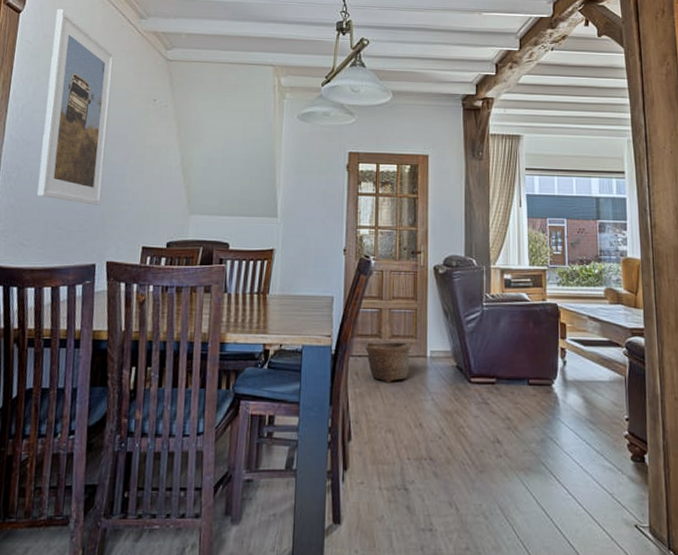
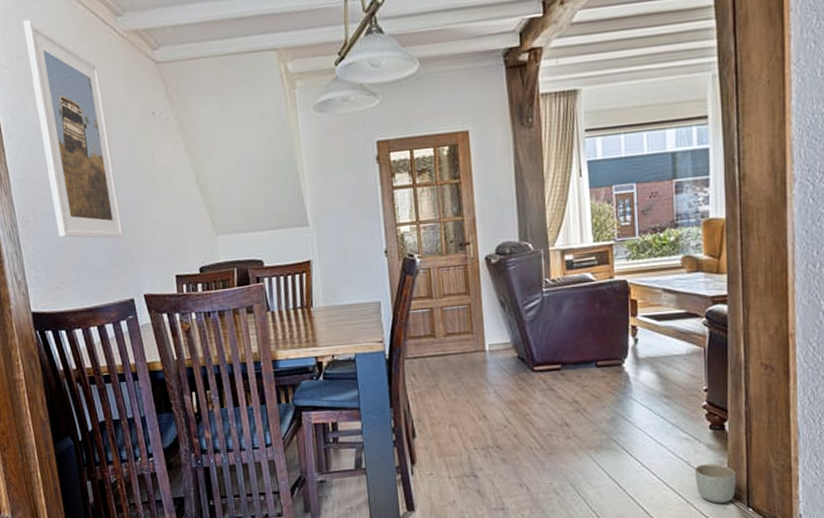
basket: present [365,341,411,383] -> none [420,339,468,381]
planter: none [618,498,657,543] -> present [694,464,736,504]

